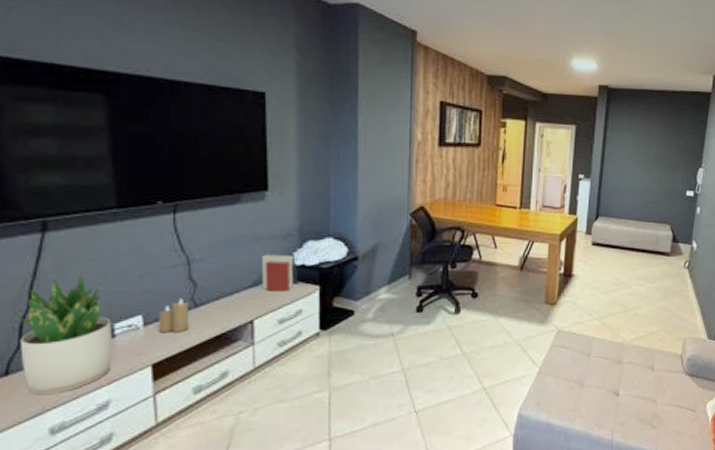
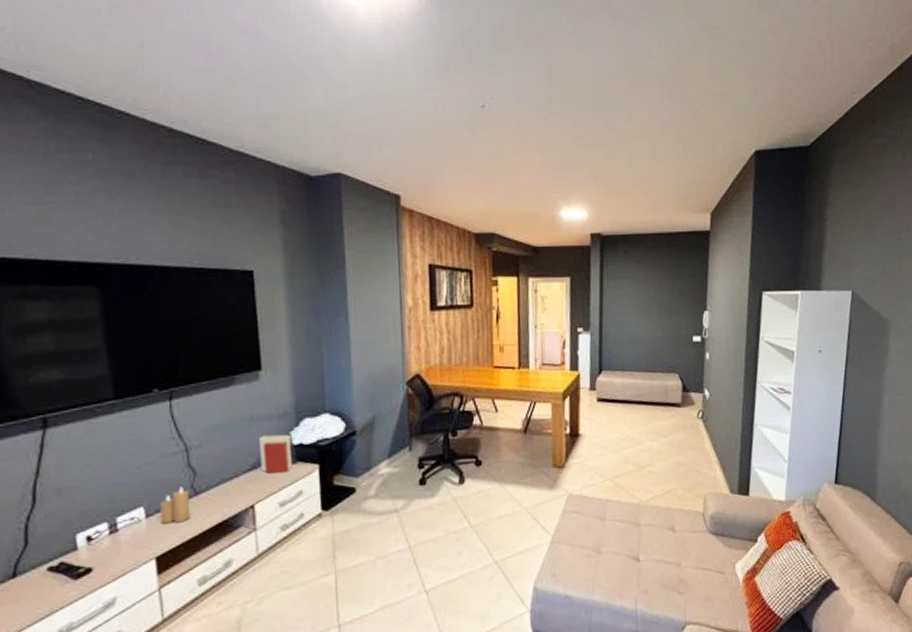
planter: present [12,275,113,395] -> none [17,469,117,596]

